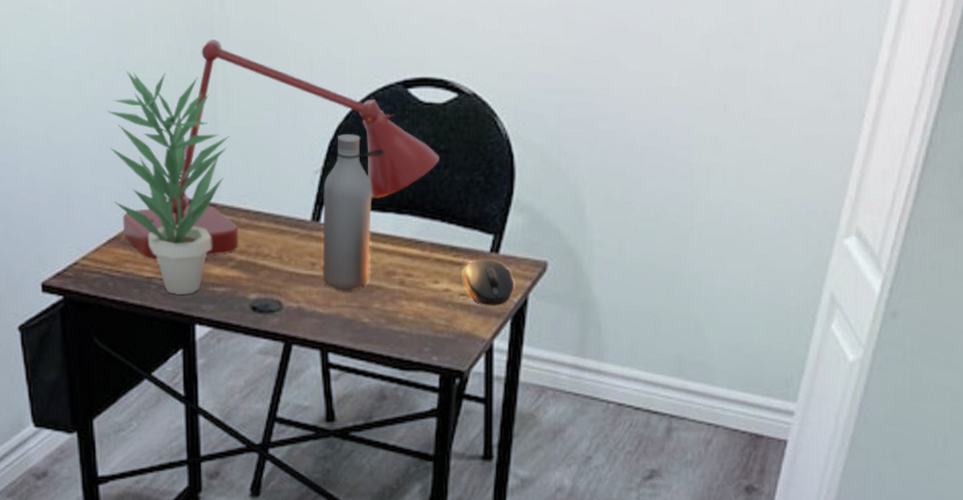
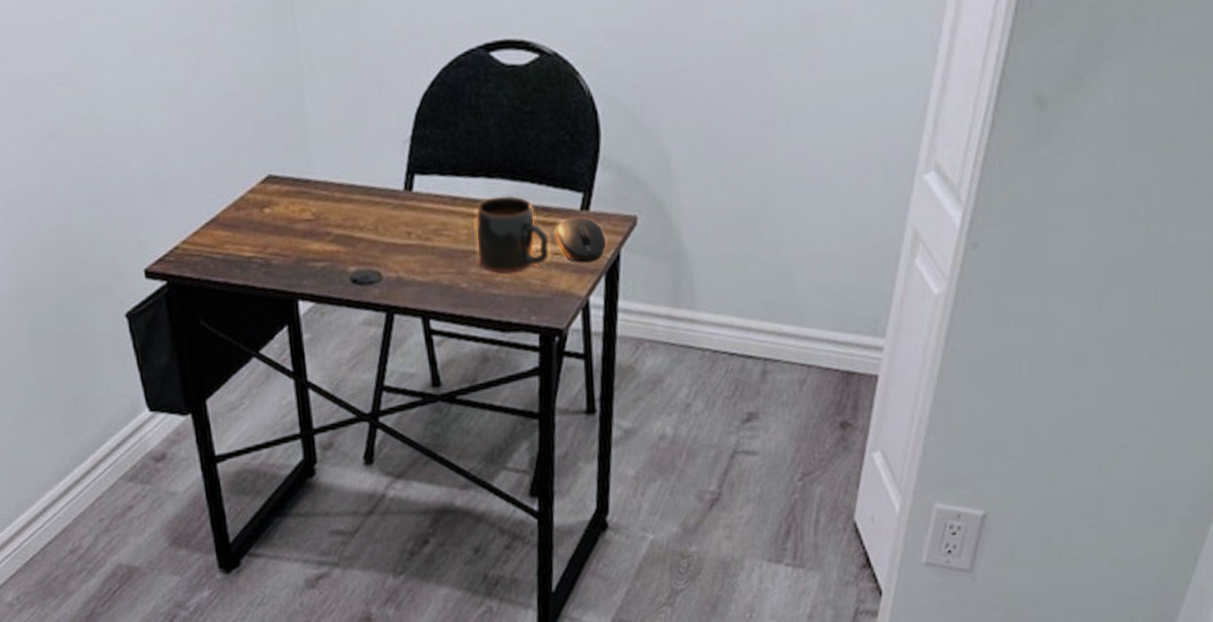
potted plant: present [107,70,230,294] -> none [195,52,318,272]
desk lamp: present [122,39,441,259] -> none [218,14,526,239]
water bottle: present [322,134,385,291] -> none [413,101,472,258]
mug: none [382,233,455,311] -> present [476,195,549,274]

